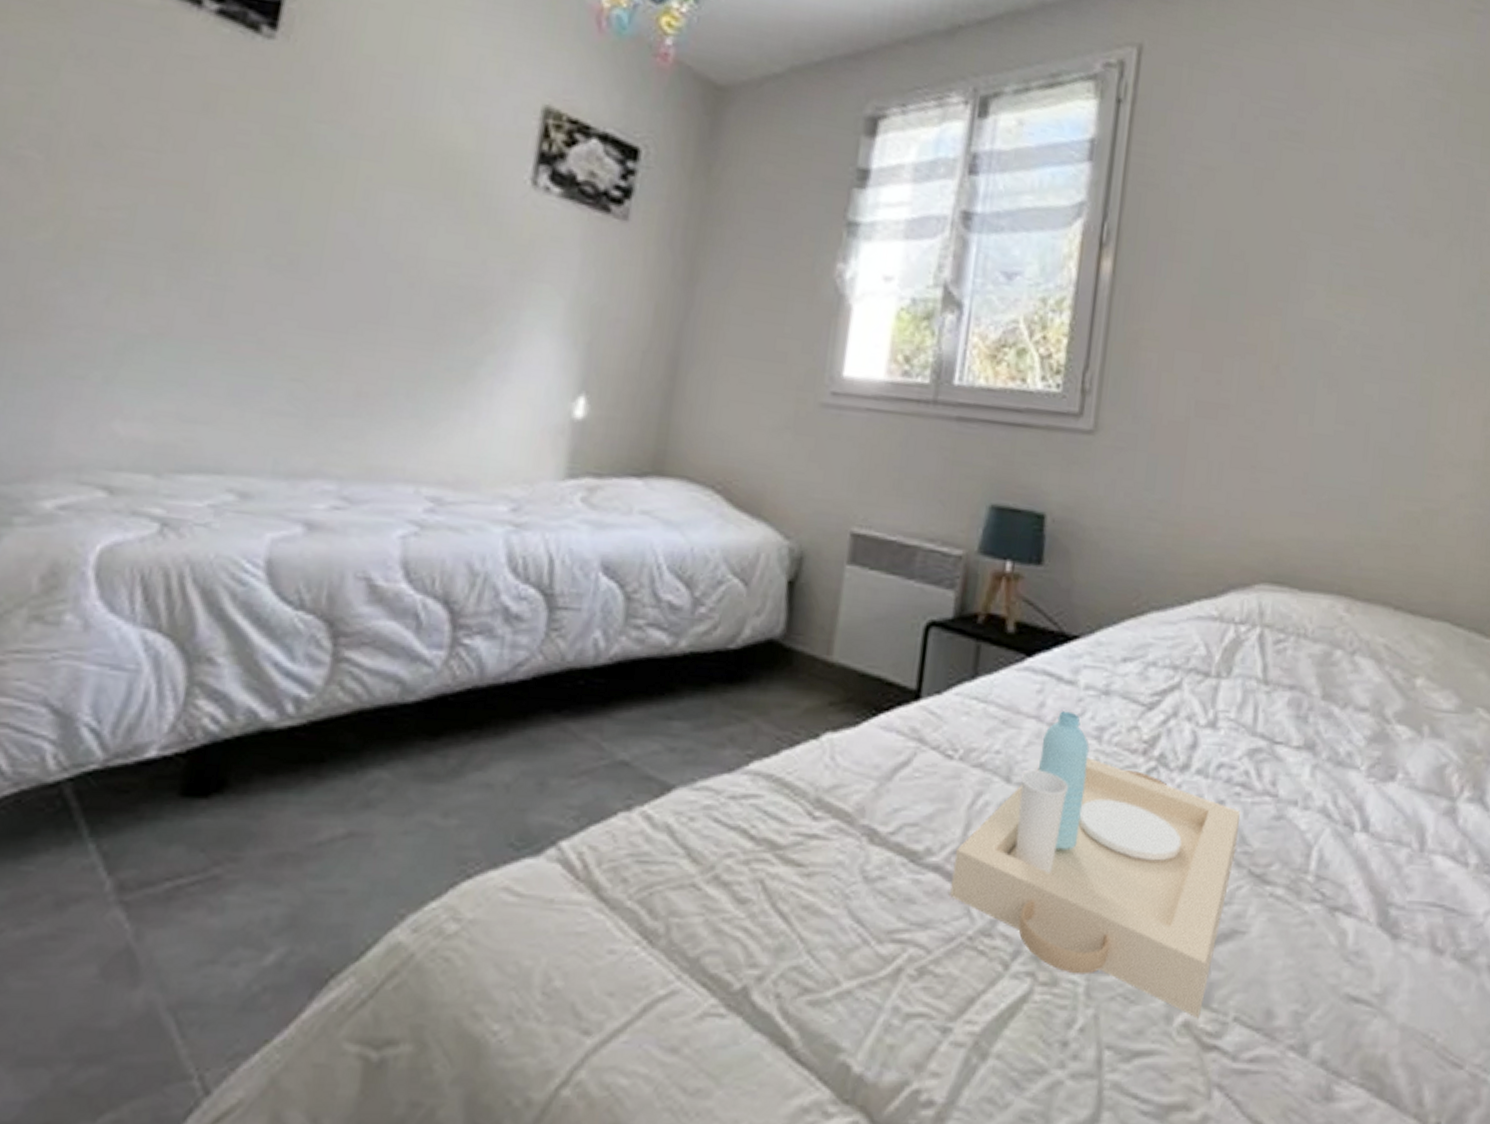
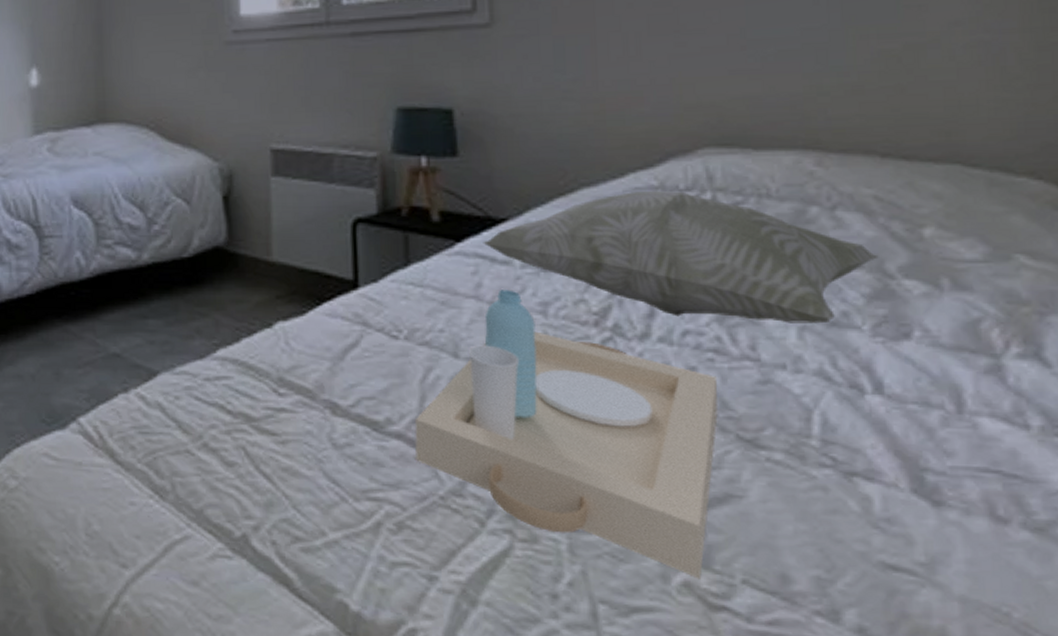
decorative pillow: none [1052,620,1381,763] -> present [483,191,879,324]

